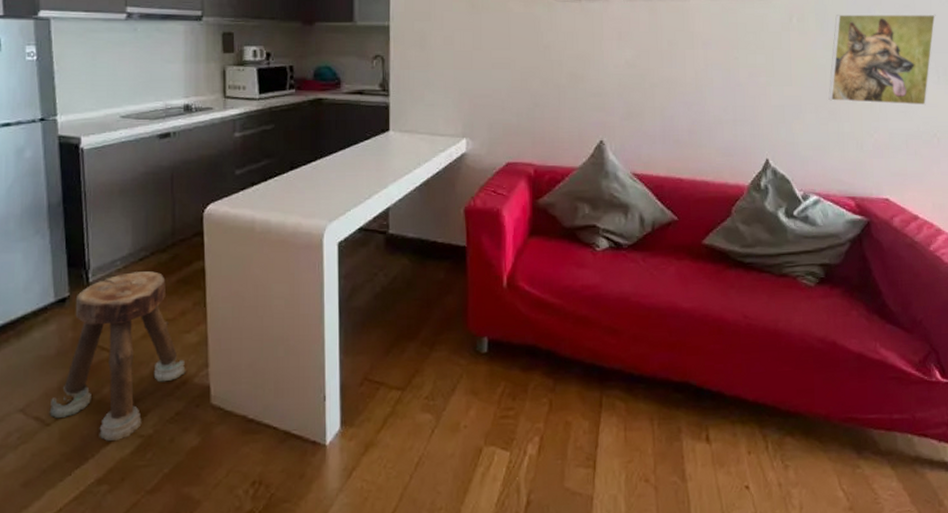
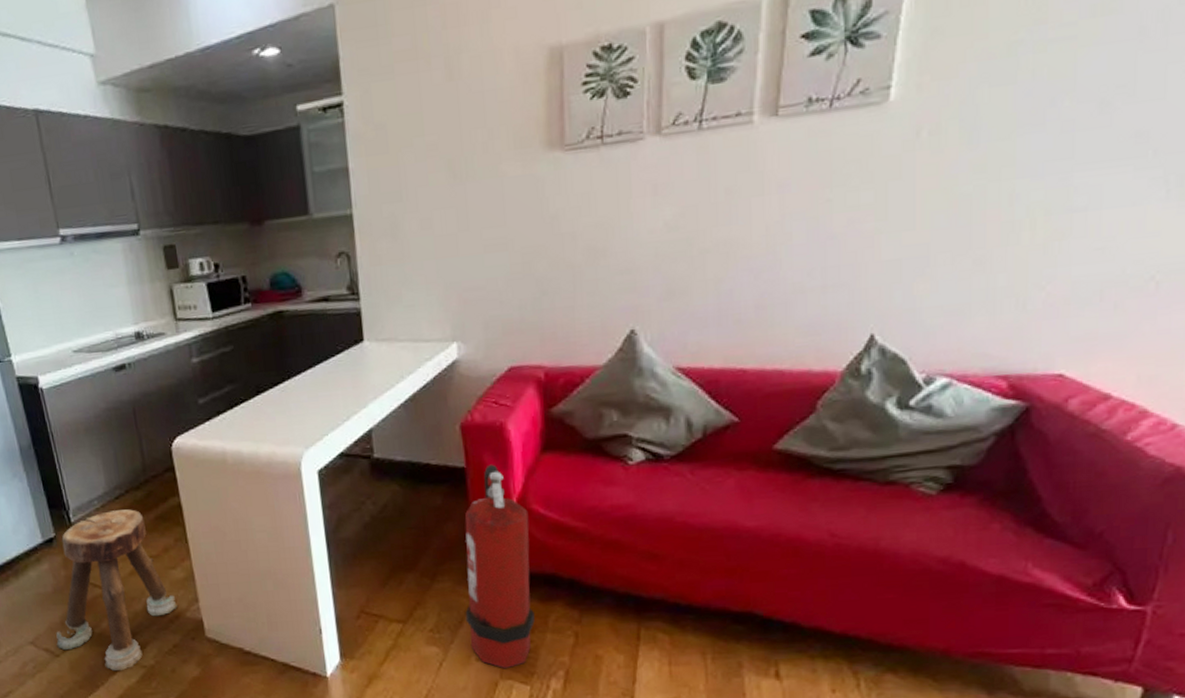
fire extinguisher: none [457,244,517,436] -> present [464,464,535,669]
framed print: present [828,14,936,106] -> none [974,92,1174,245]

